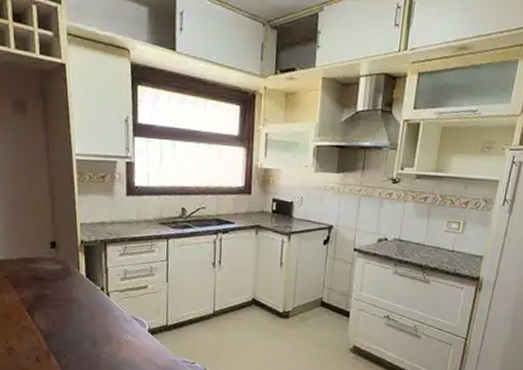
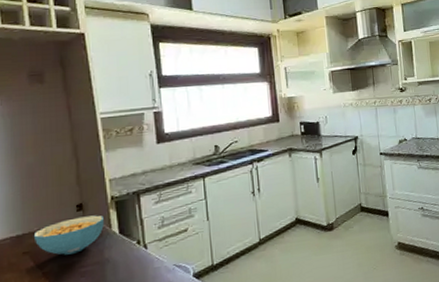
cereal bowl: none [13,254,73,287] -> present [33,215,104,255]

